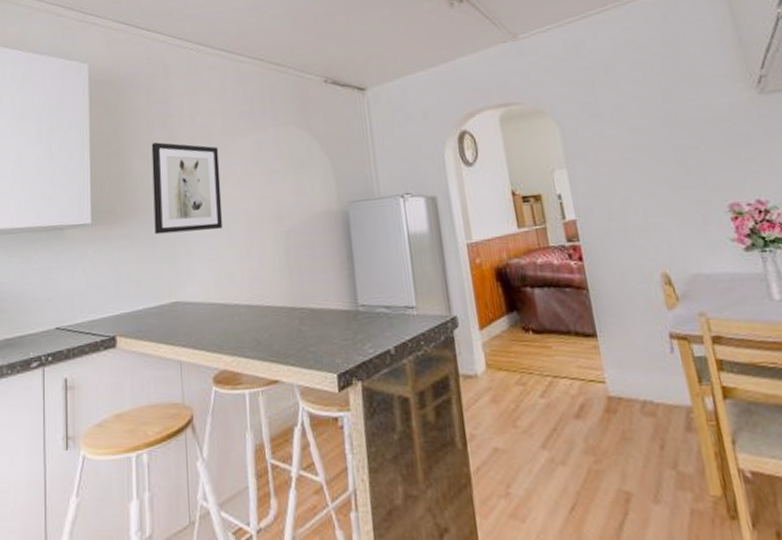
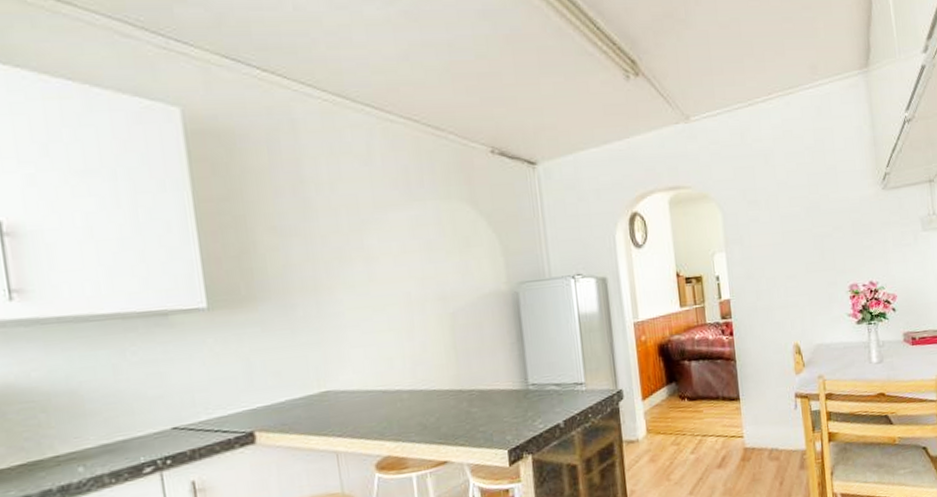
wall art: present [151,142,223,235] -> none [281,212,379,320]

